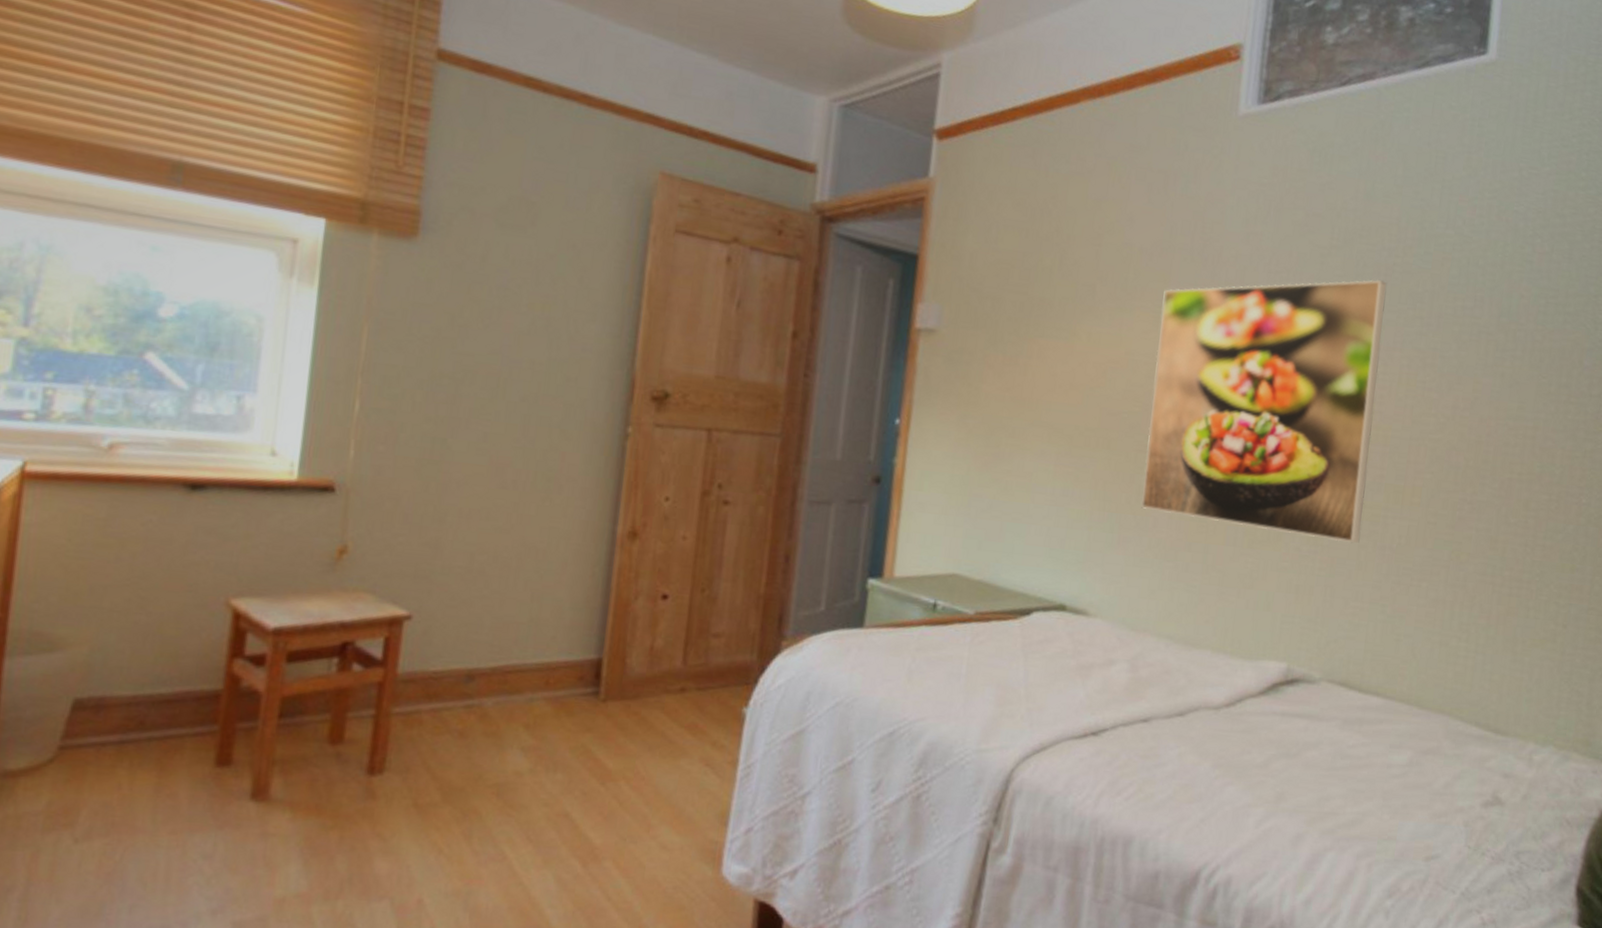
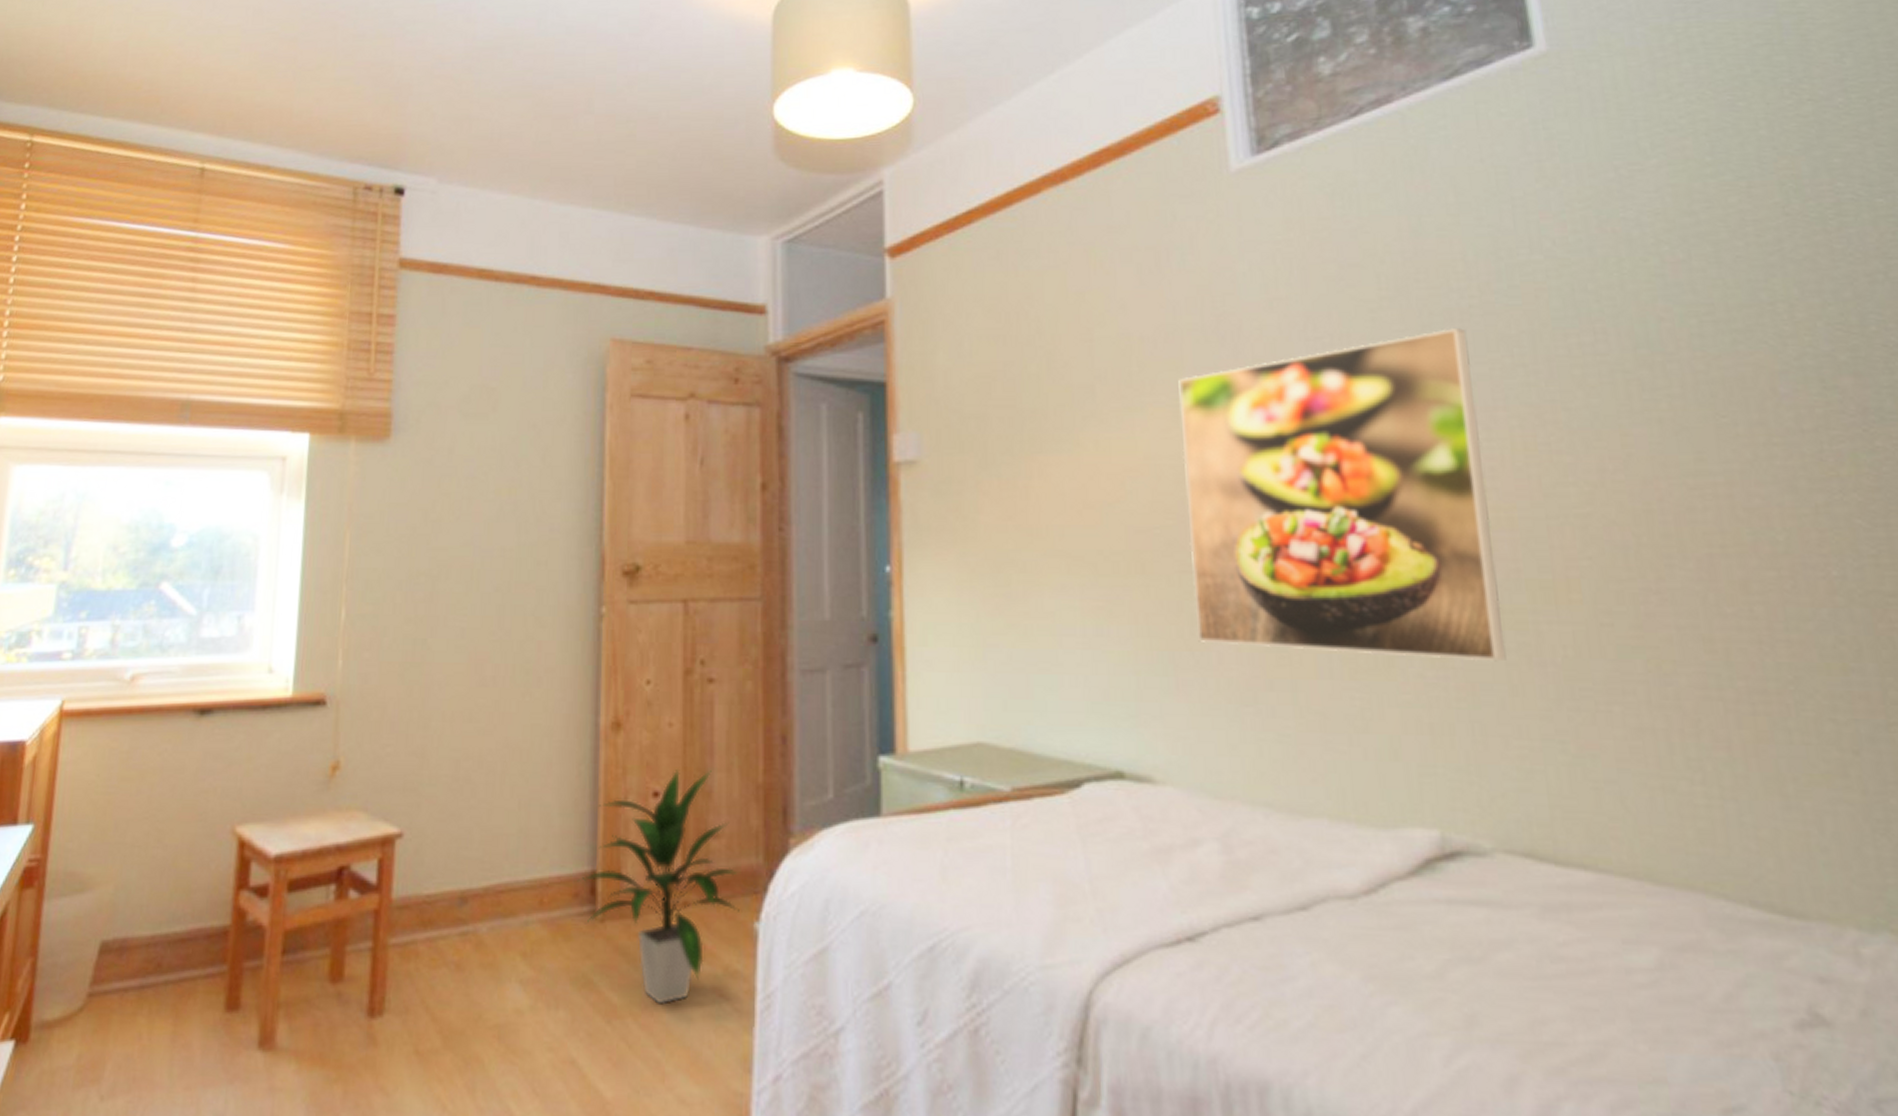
indoor plant: none [583,577,735,771] -> present [577,769,740,1005]

